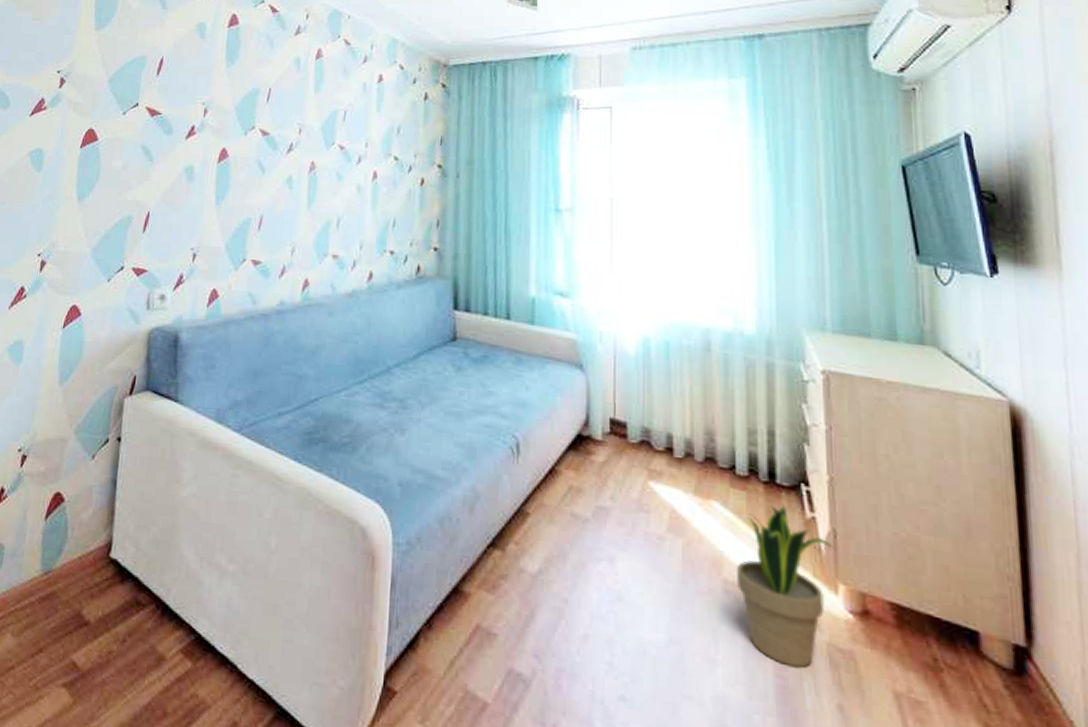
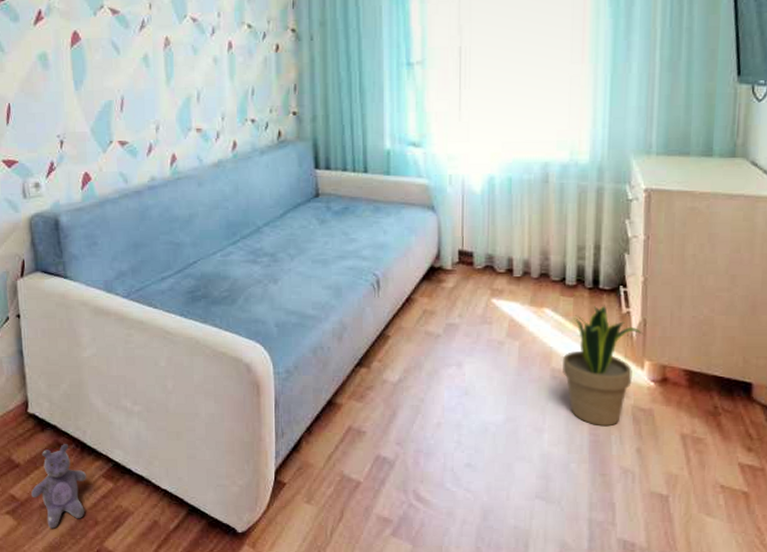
stuffed animal: none [95,602,164,715] -> present [31,444,87,529]

